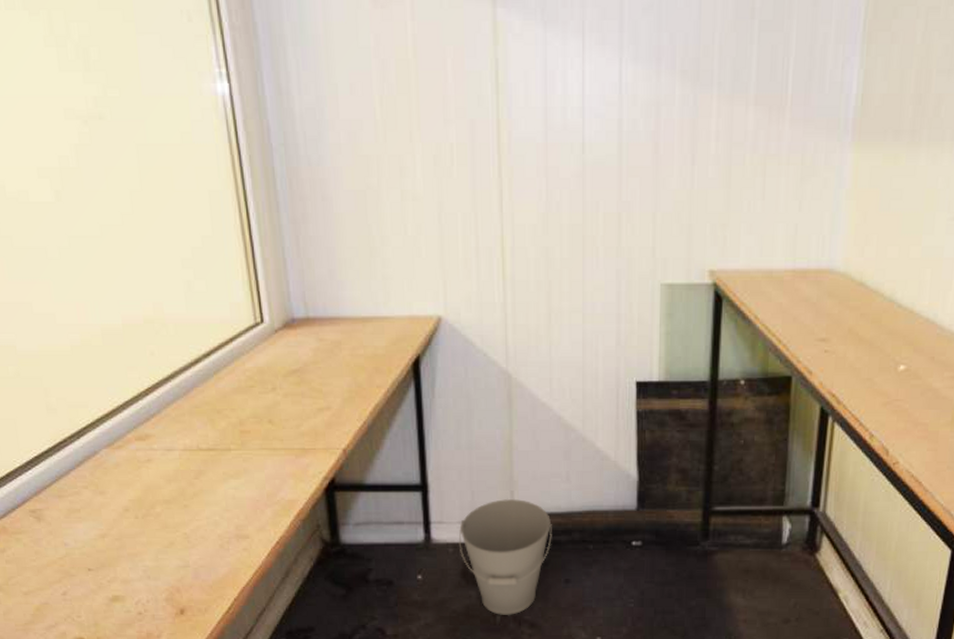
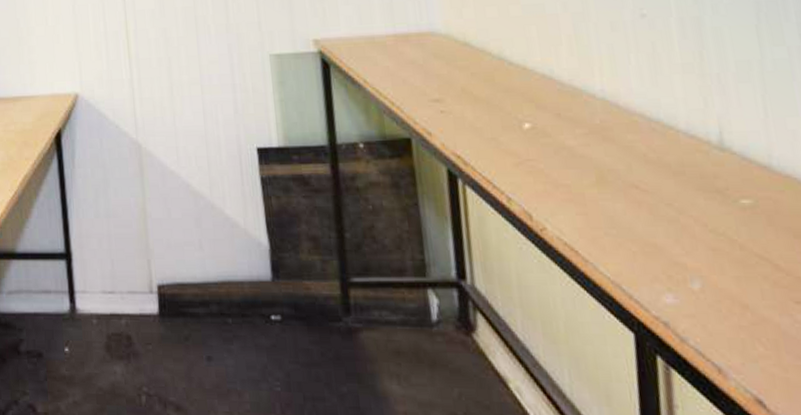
bucket: present [458,498,552,616] -> none [101,267,191,397]

